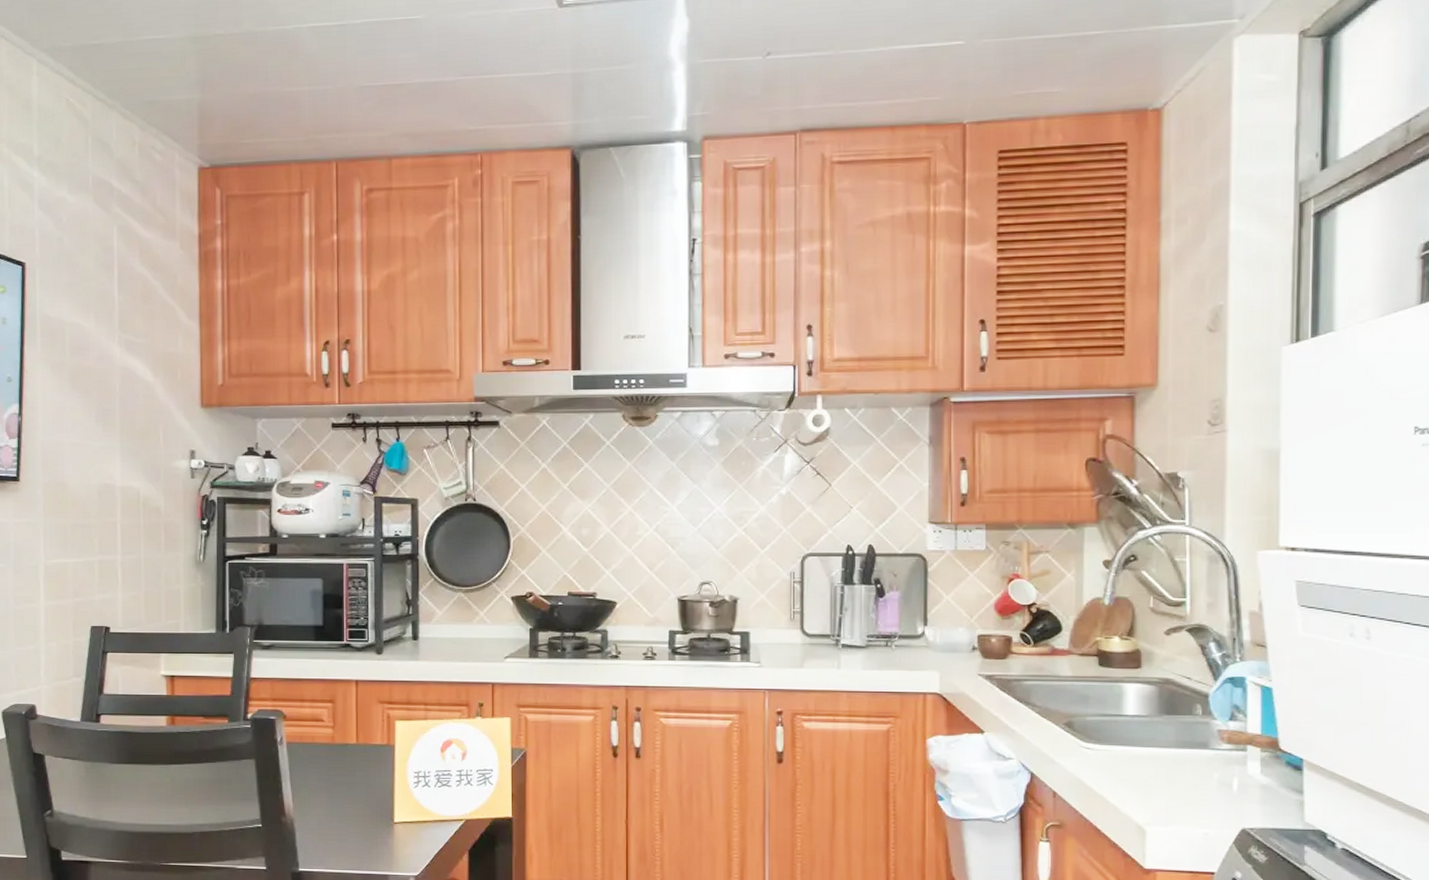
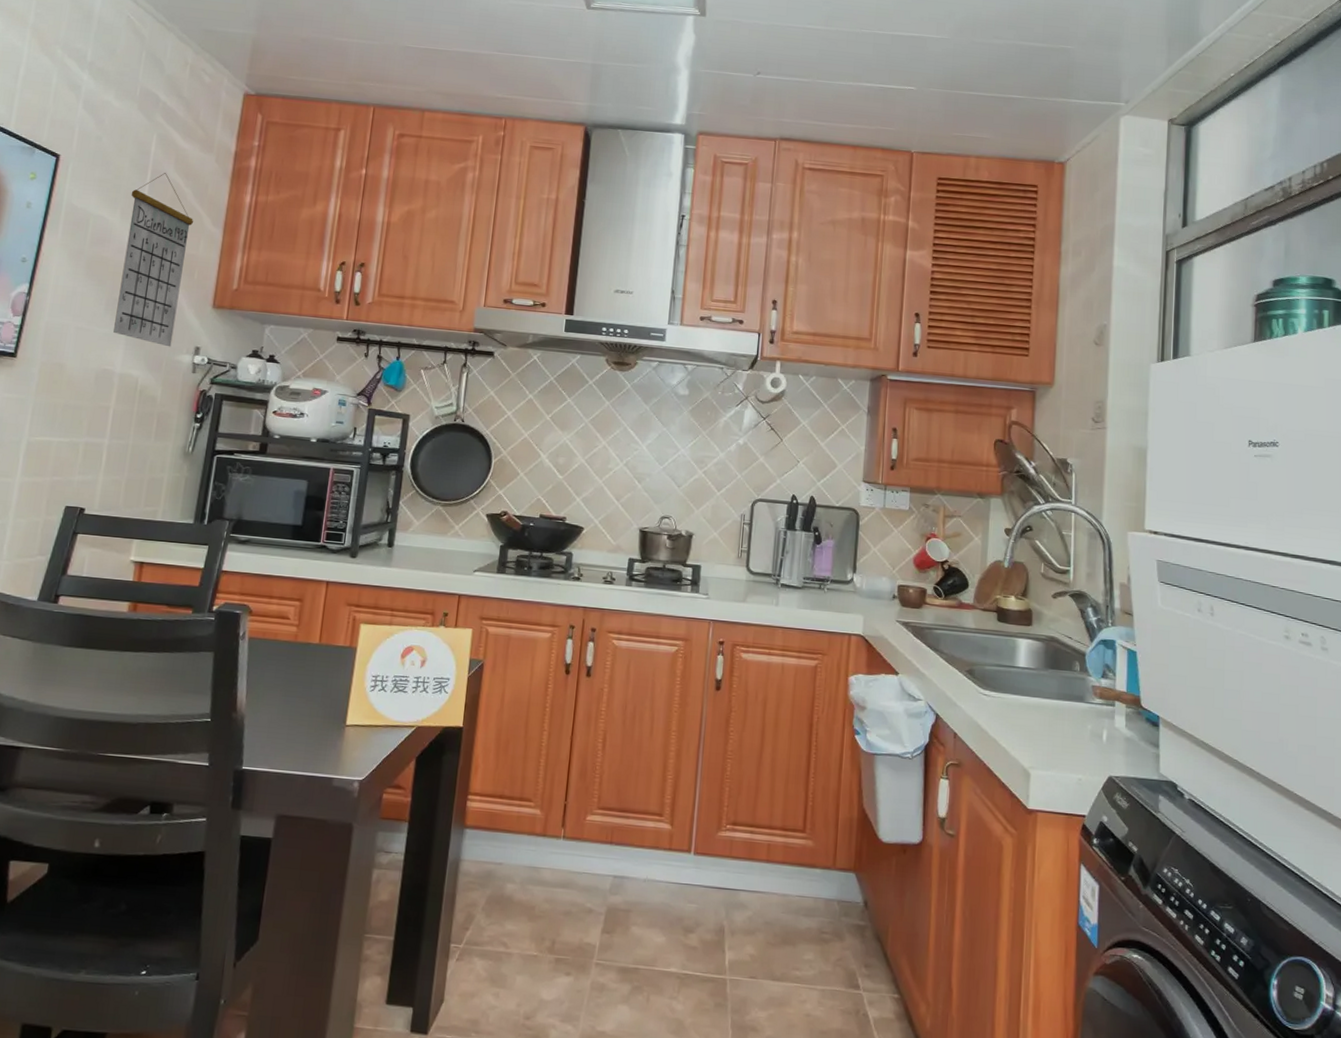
calendar: none [101,268,169,454] -> present [113,173,194,347]

